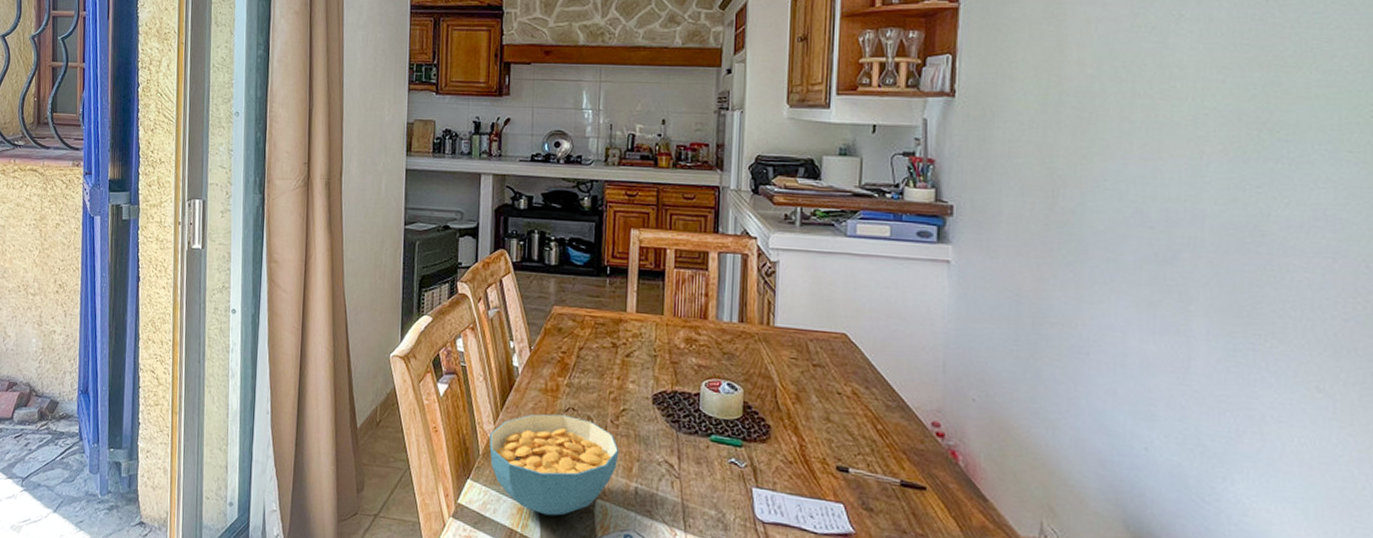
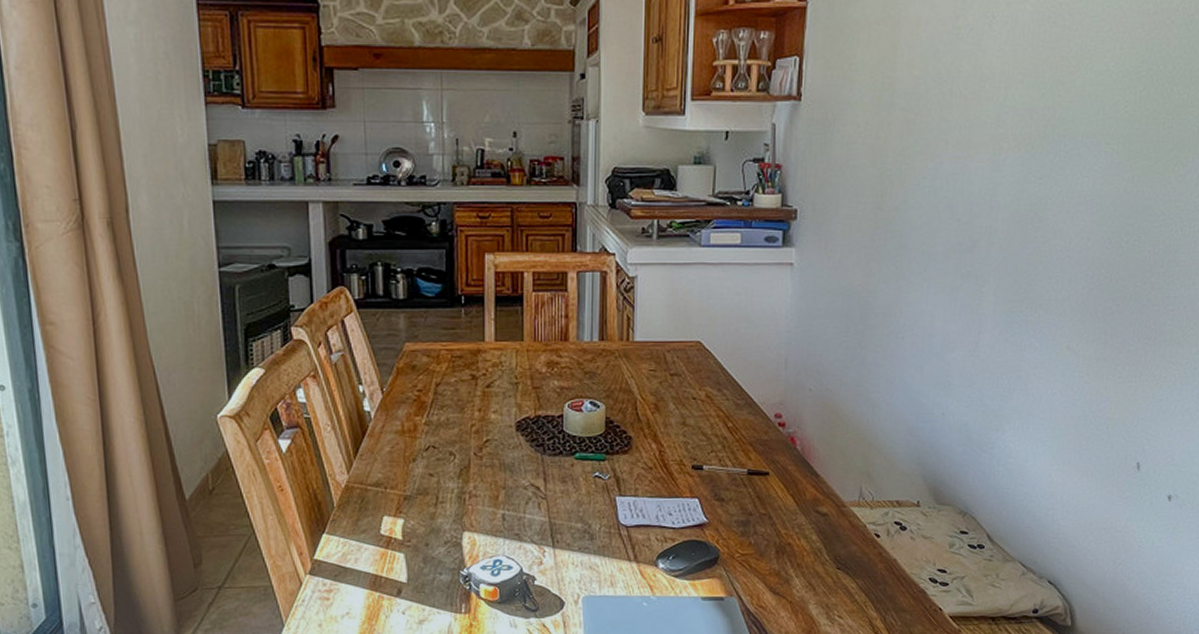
cereal bowl: present [489,413,619,516] -> none [344,453,485,556]

